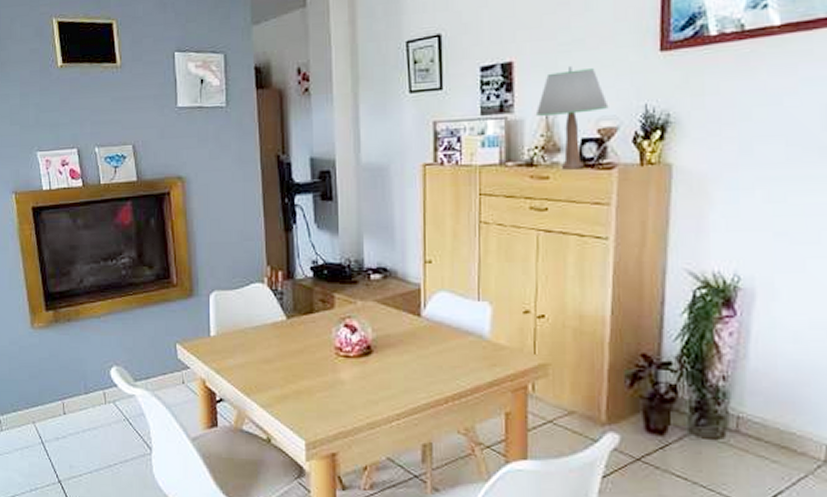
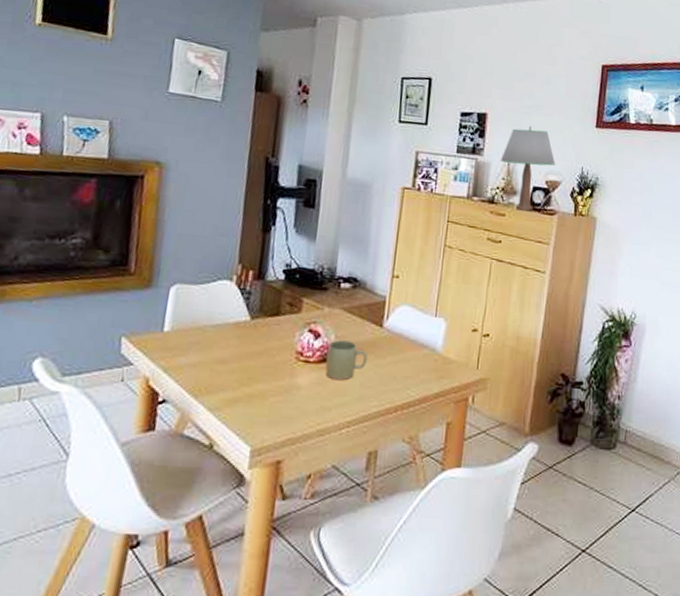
mug: none [365,333,408,372] -> present [325,340,367,380]

